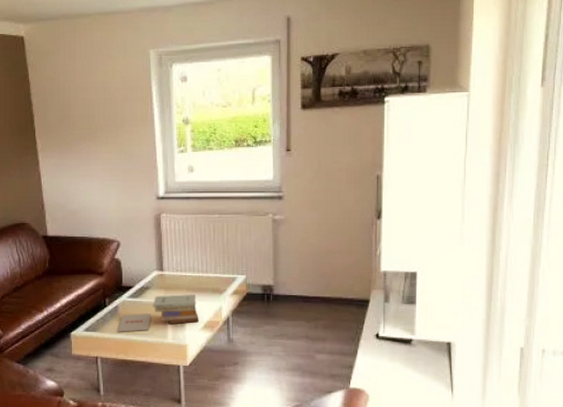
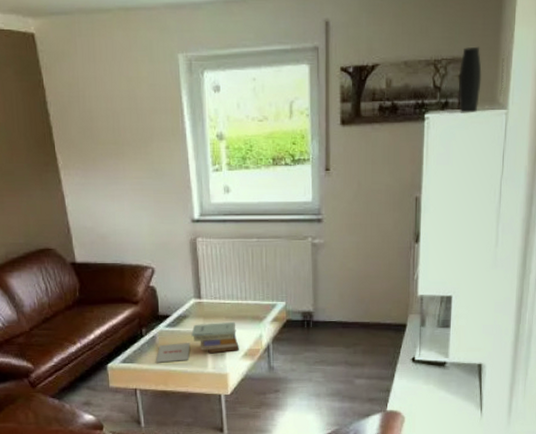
vase: none [419,35,441,96] -> present [458,46,482,113]

